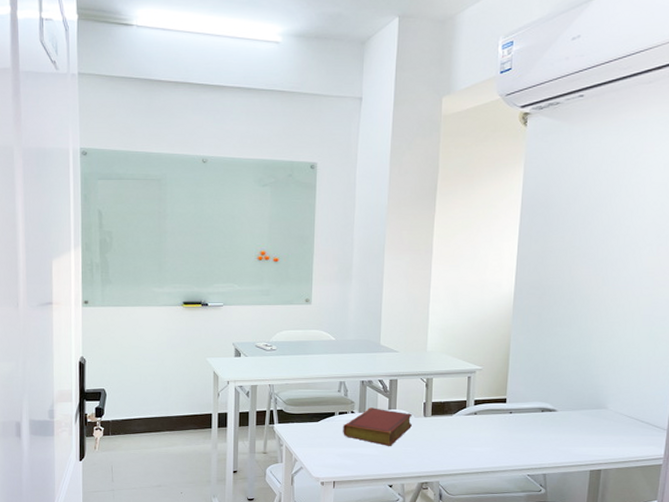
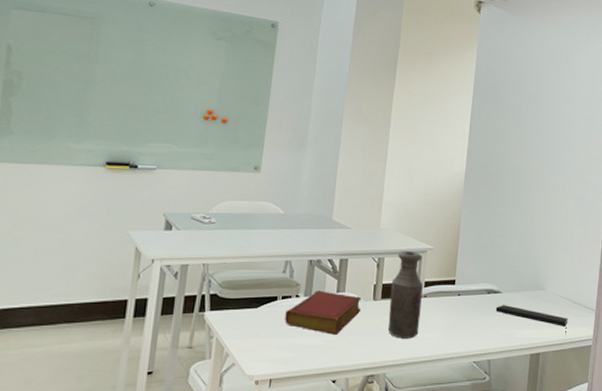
bottle: none [439,372,473,452] -> present [387,251,423,339]
notepad: none [550,423,634,453] -> present [495,305,568,335]

